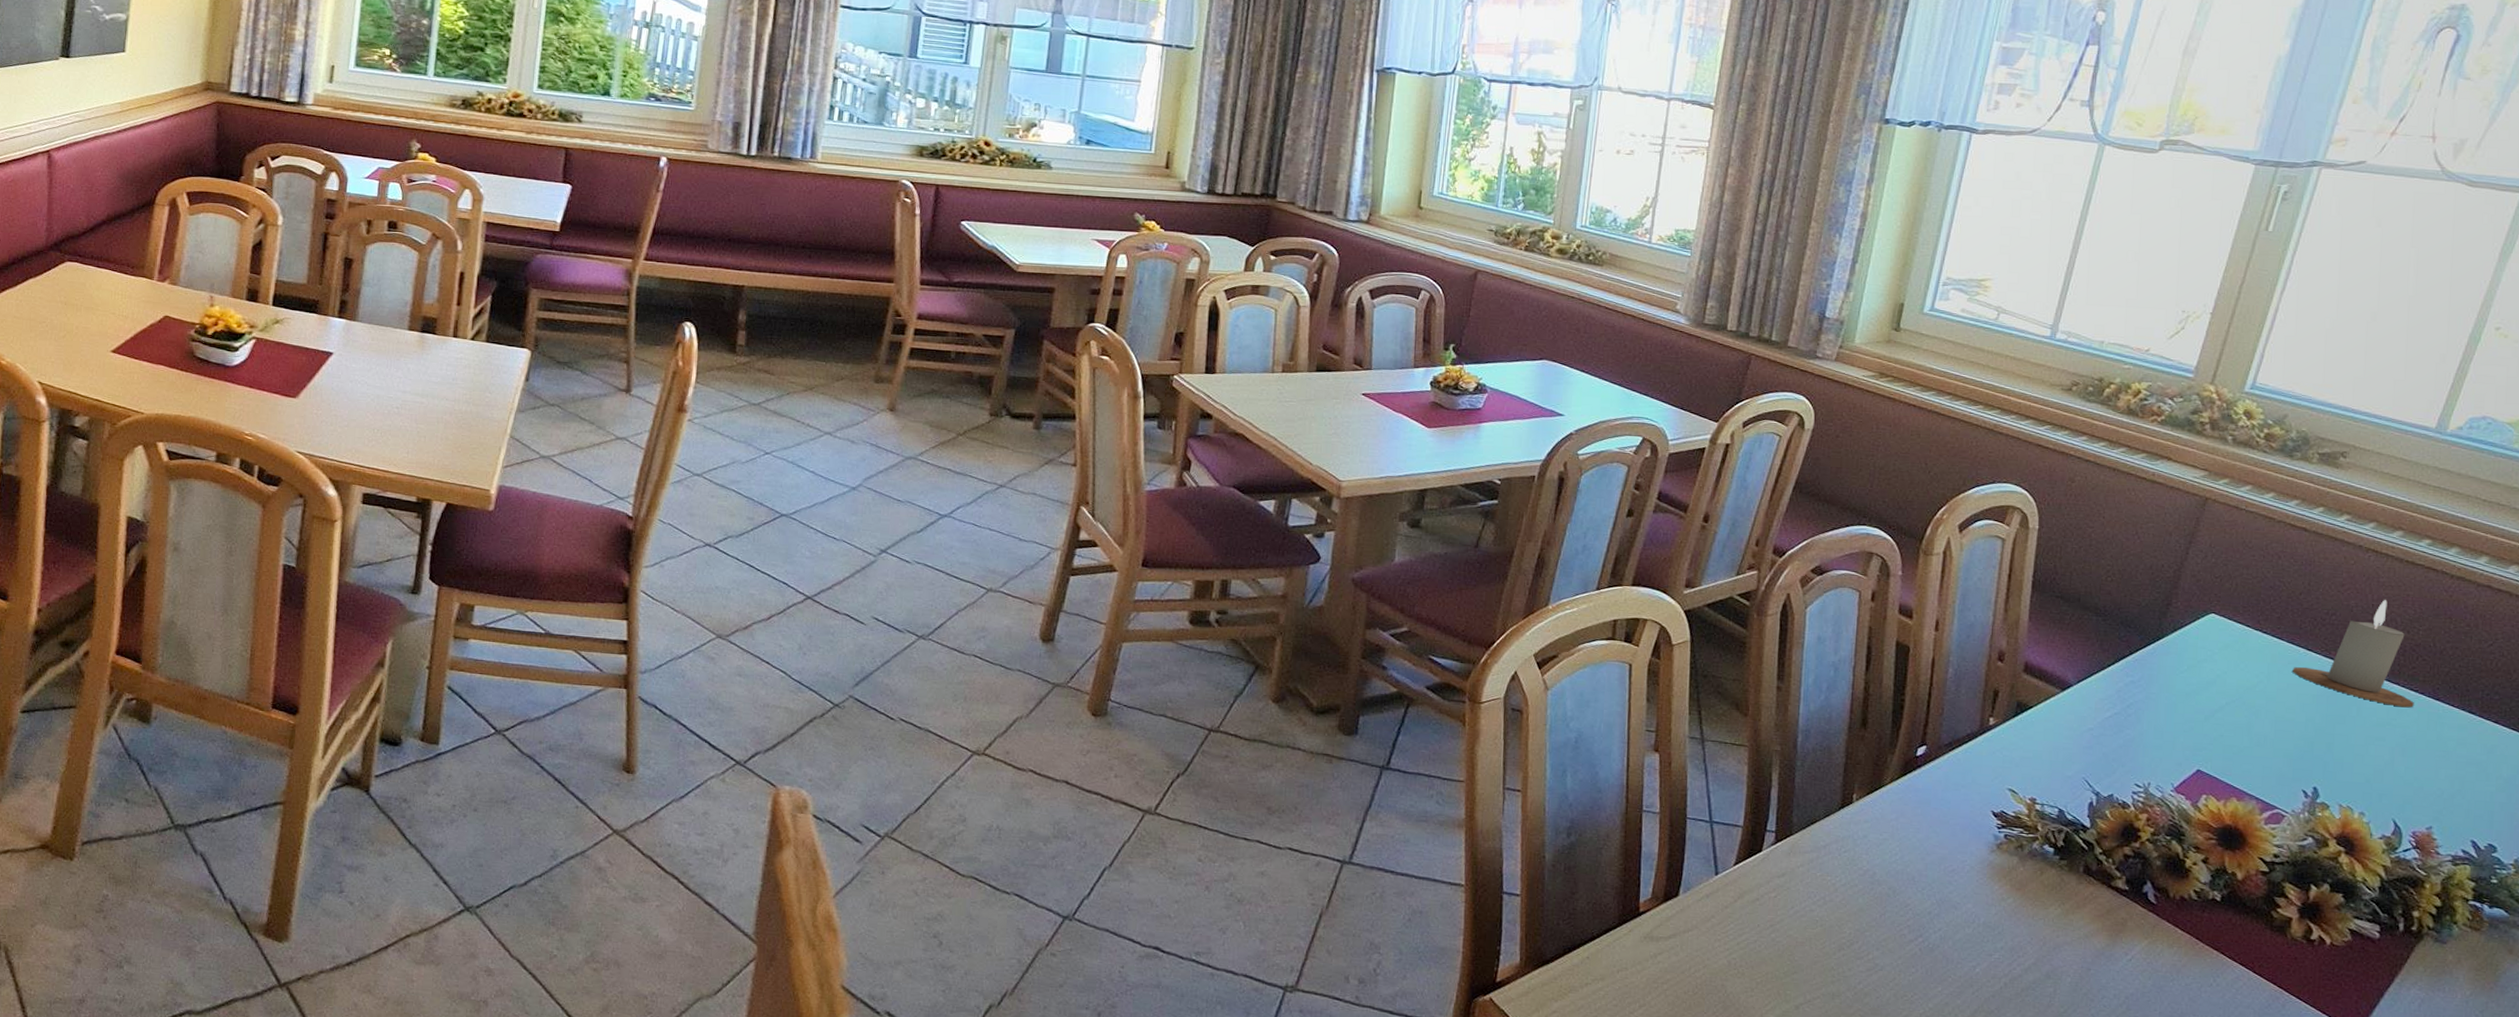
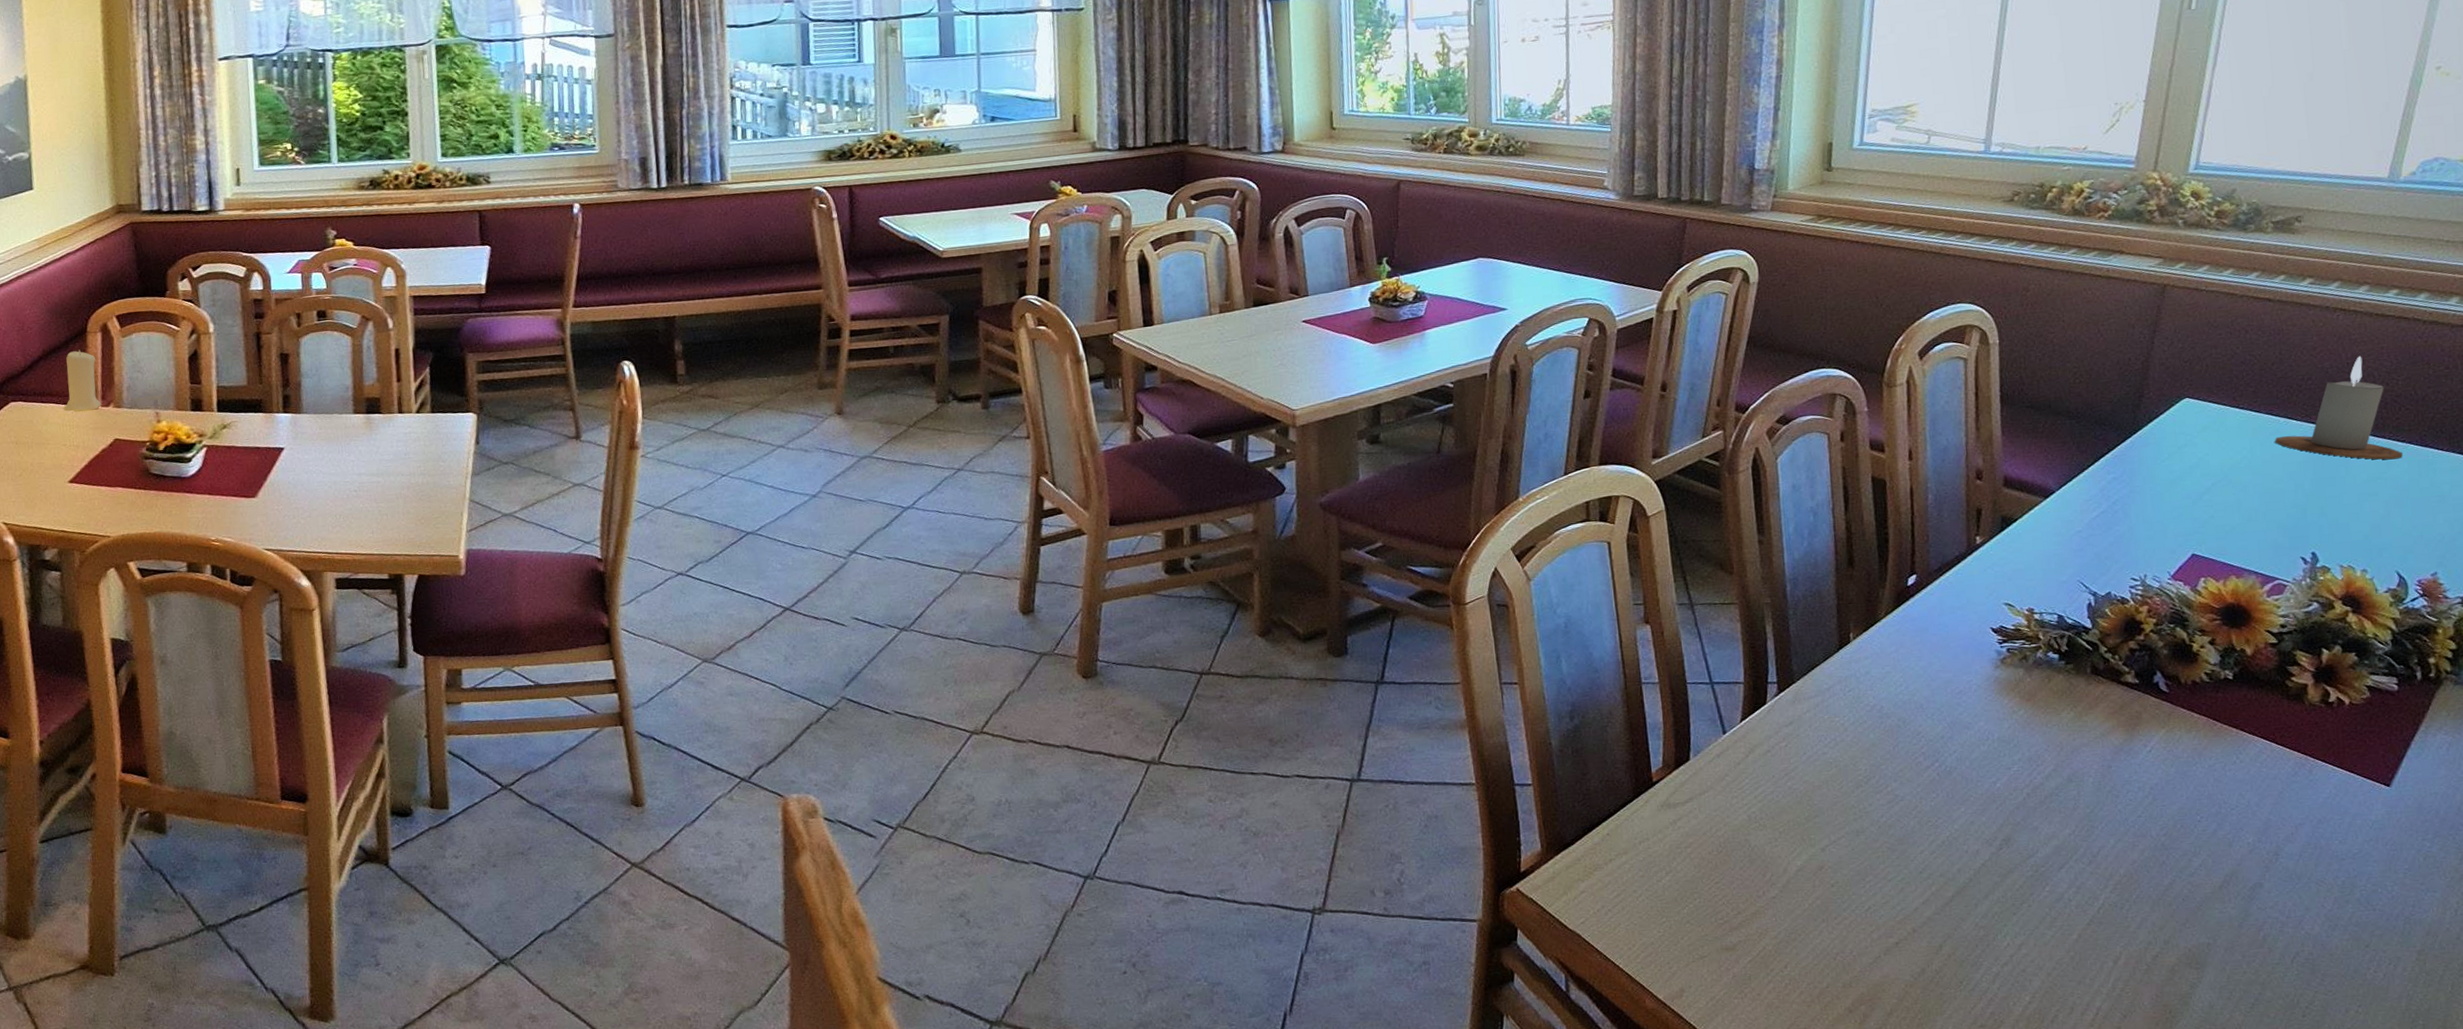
candle: none [118,220,159,284] -> present [63,349,102,413]

